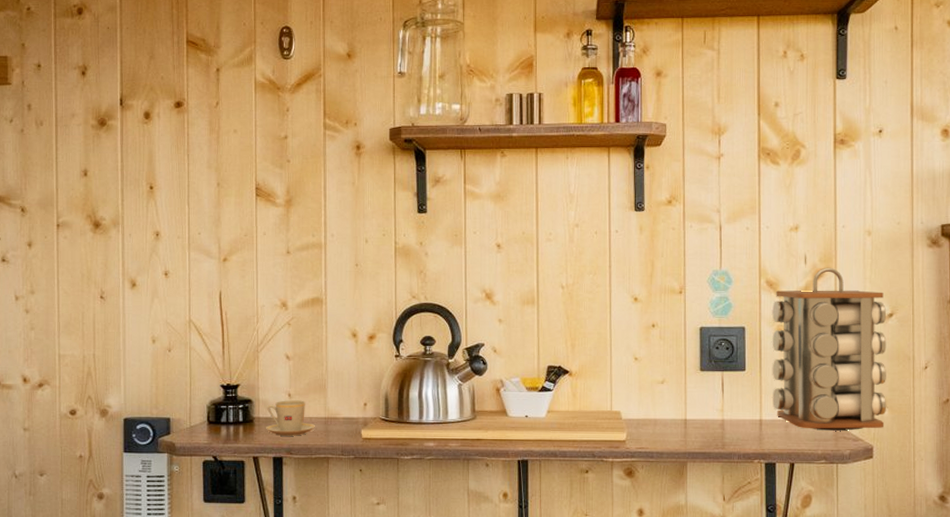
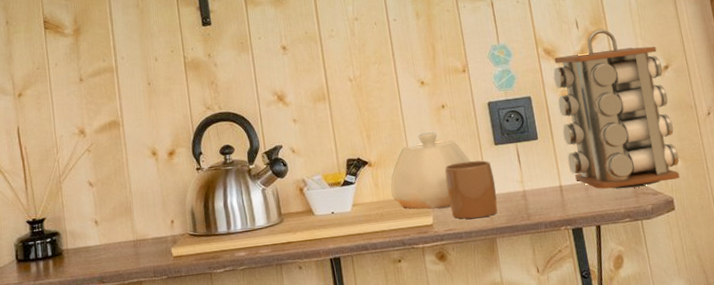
teacup: present [265,400,316,436] -> none [75,226,126,266]
sugar bowl: none [588,350,674,426] -> present [391,132,471,210]
mug: none [645,383,695,441] -> present [444,160,498,219]

